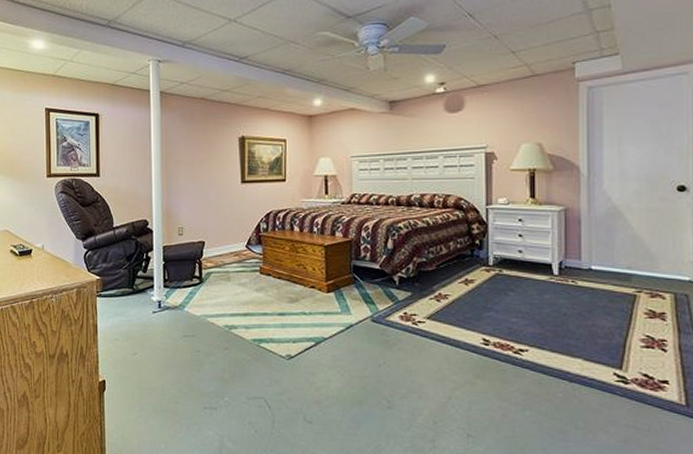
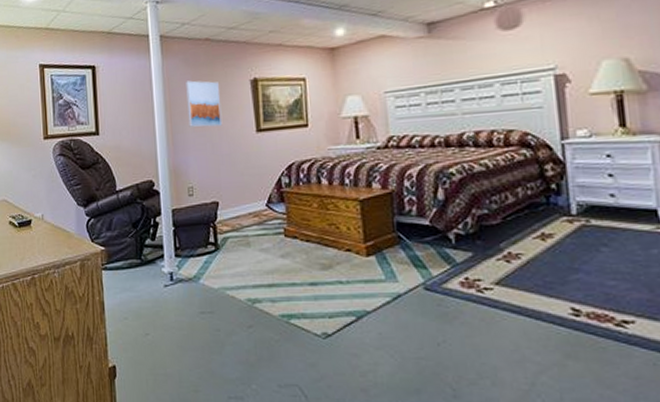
wall art: none [181,134,212,176] -> present [186,80,223,128]

